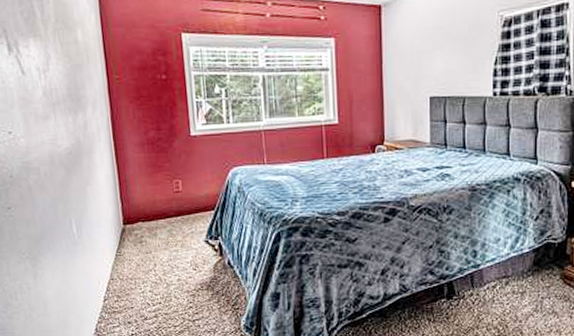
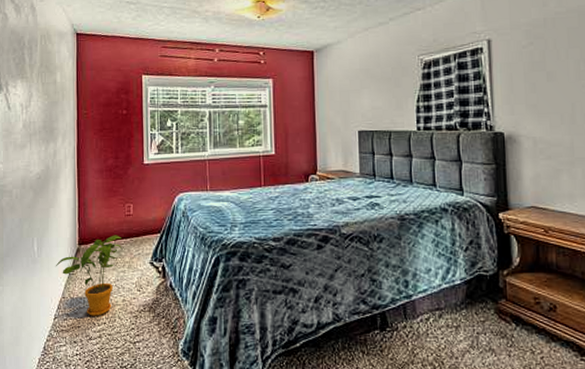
house plant: none [99,213,174,297] -> present [55,235,123,316]

